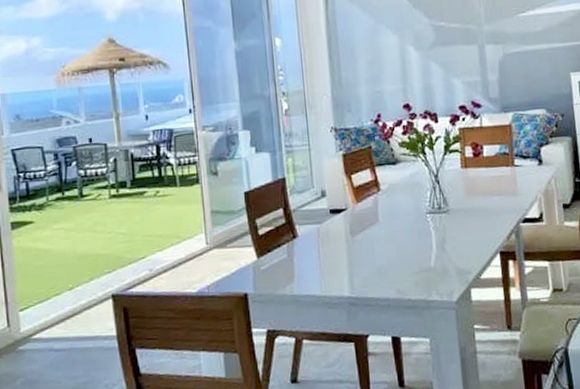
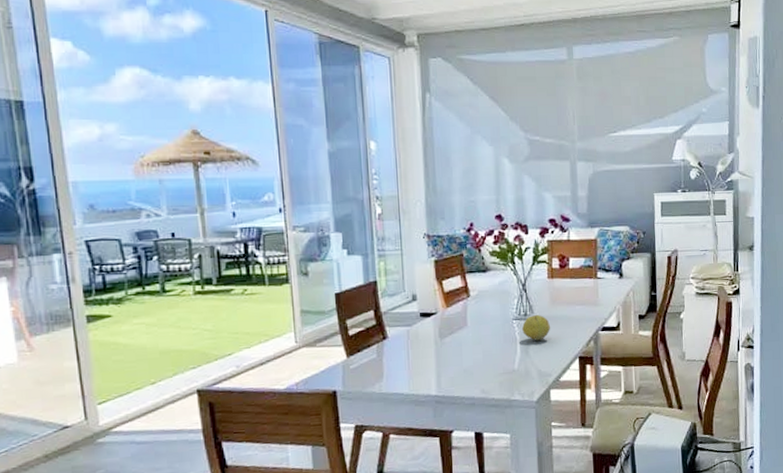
fruit: none [436,207,468,236] -> present [521,314,551,341]

